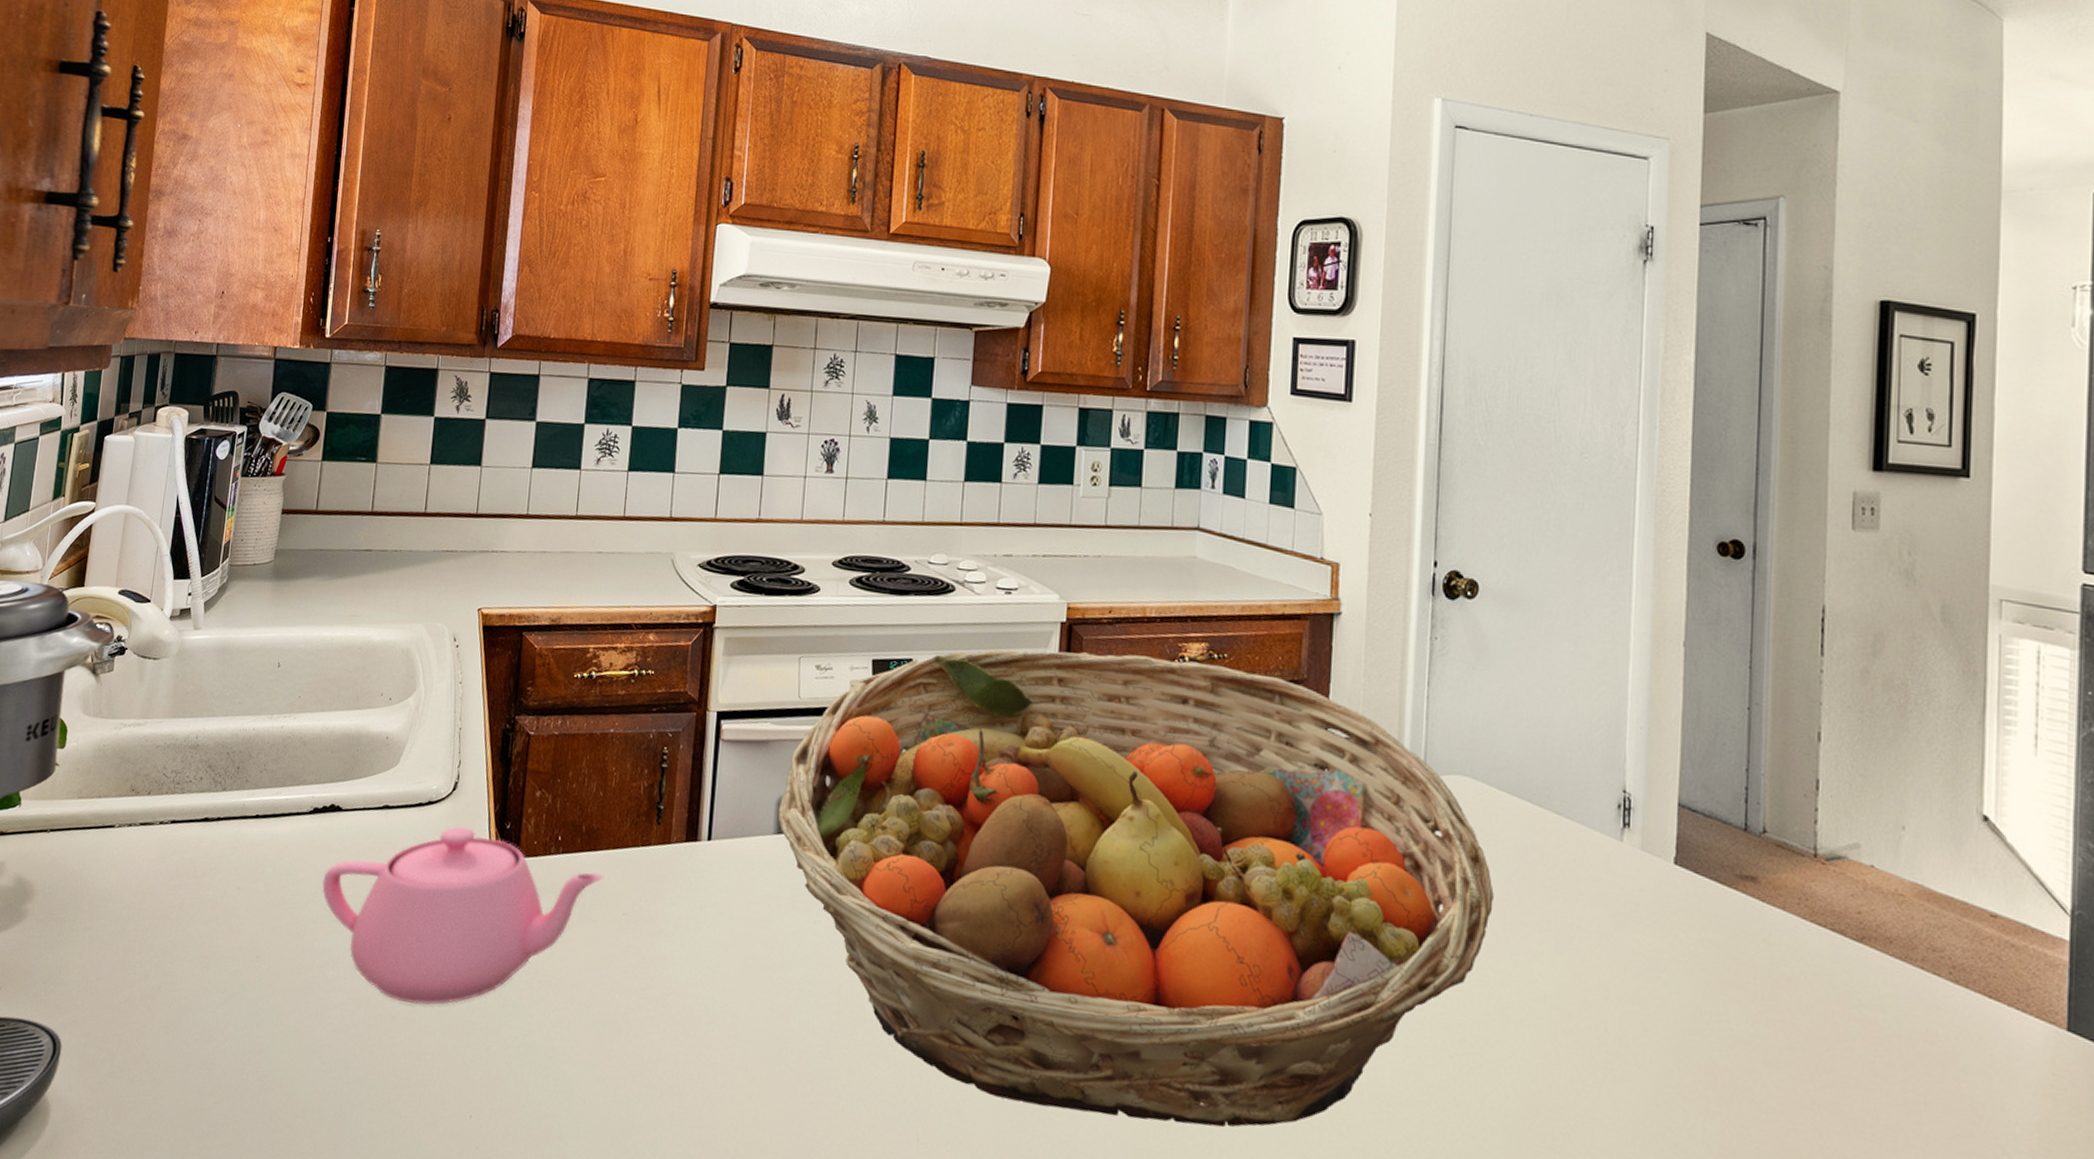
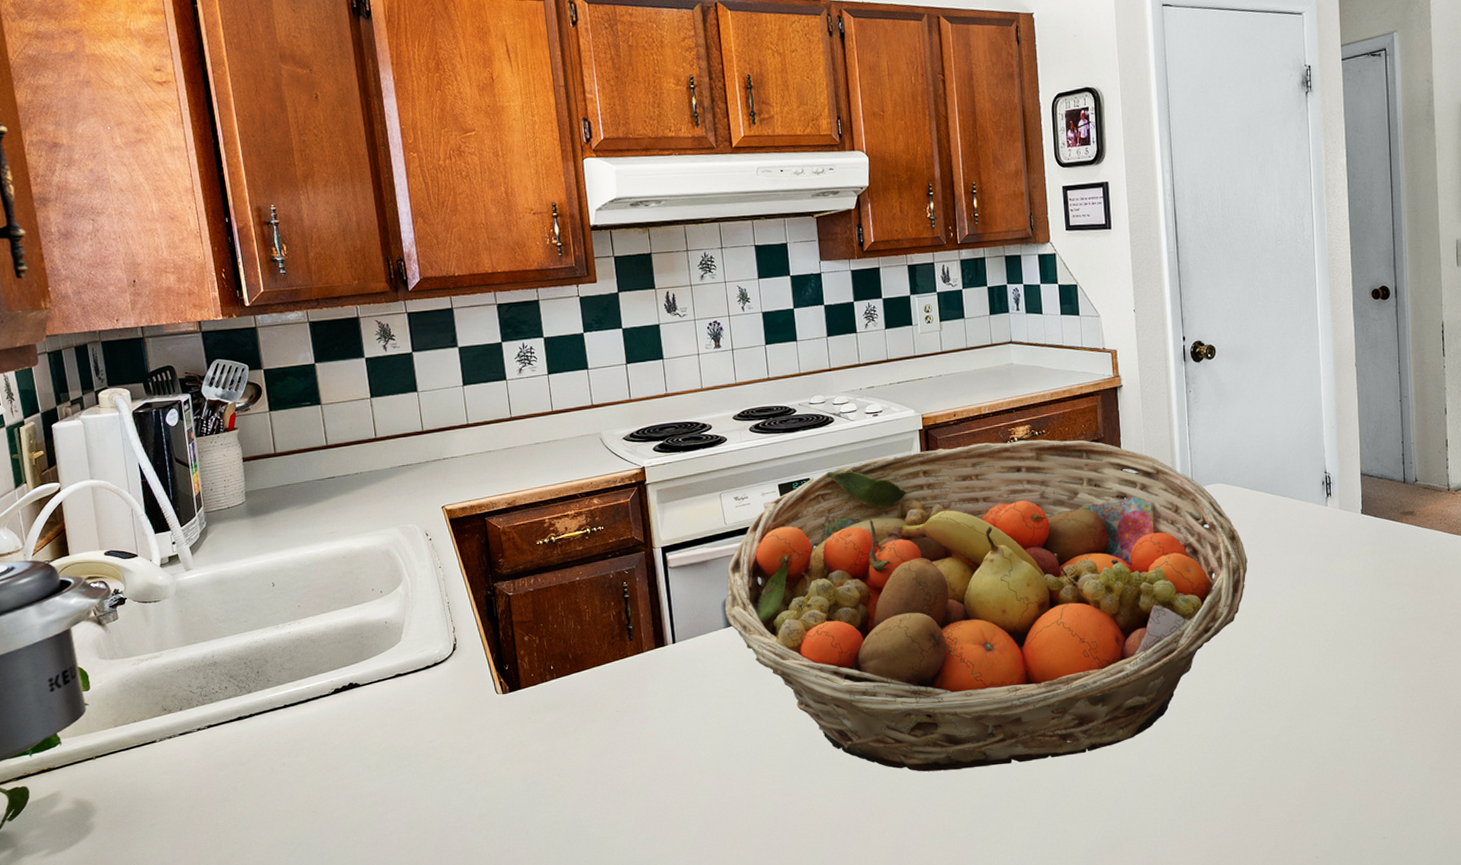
teapot: present [322,827,604,1006] -> none [356,676,595,816]

